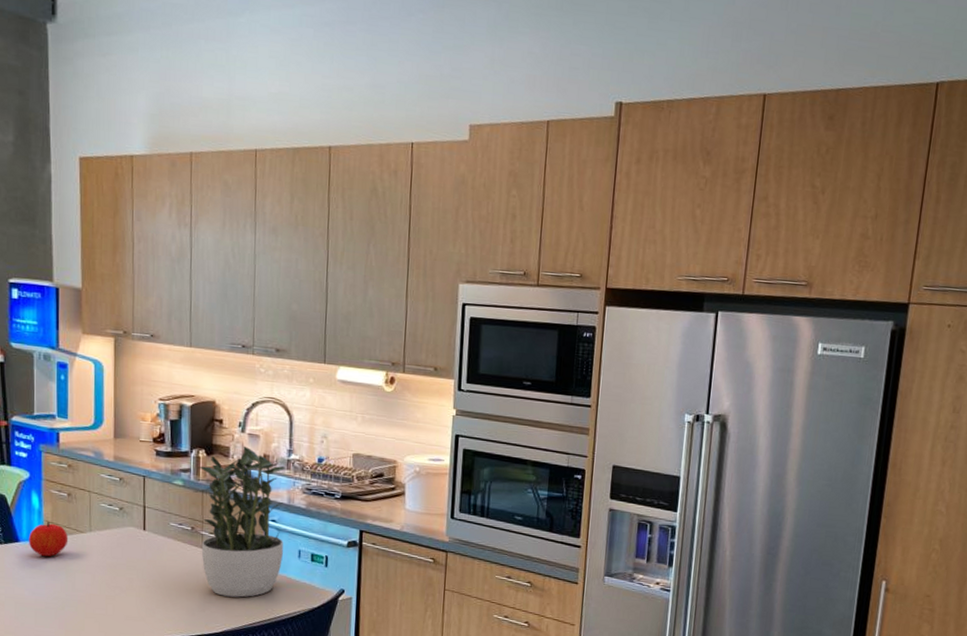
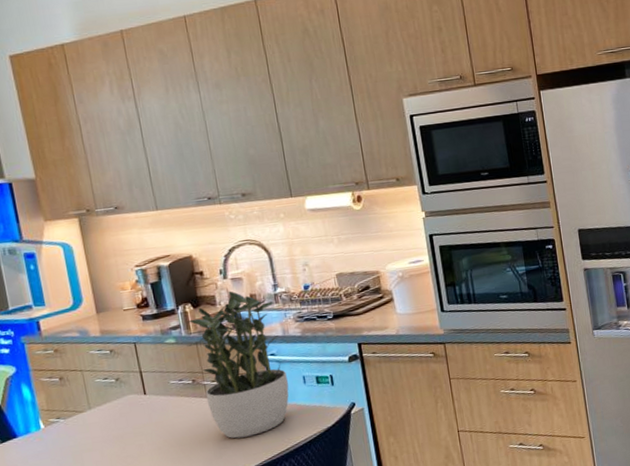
fruit: present [28,522,69,557] -> none [26,410,69,446]

